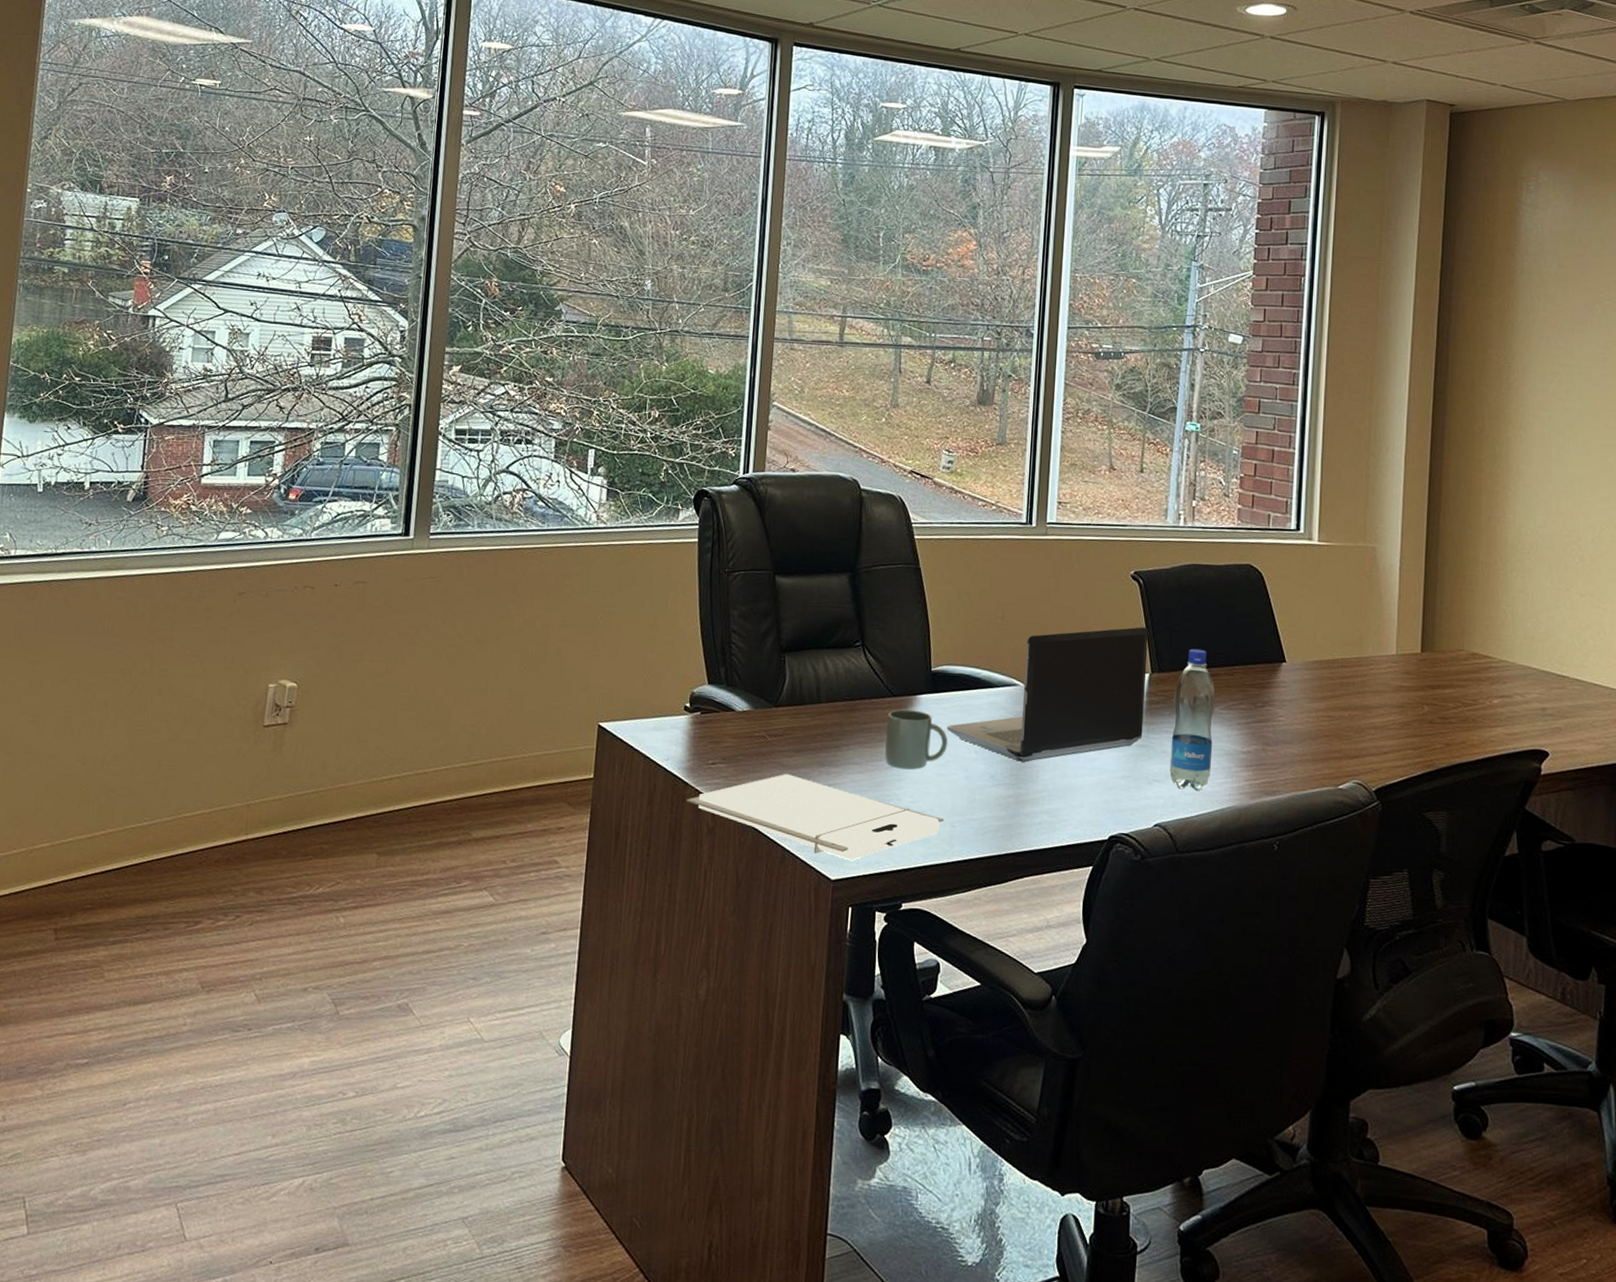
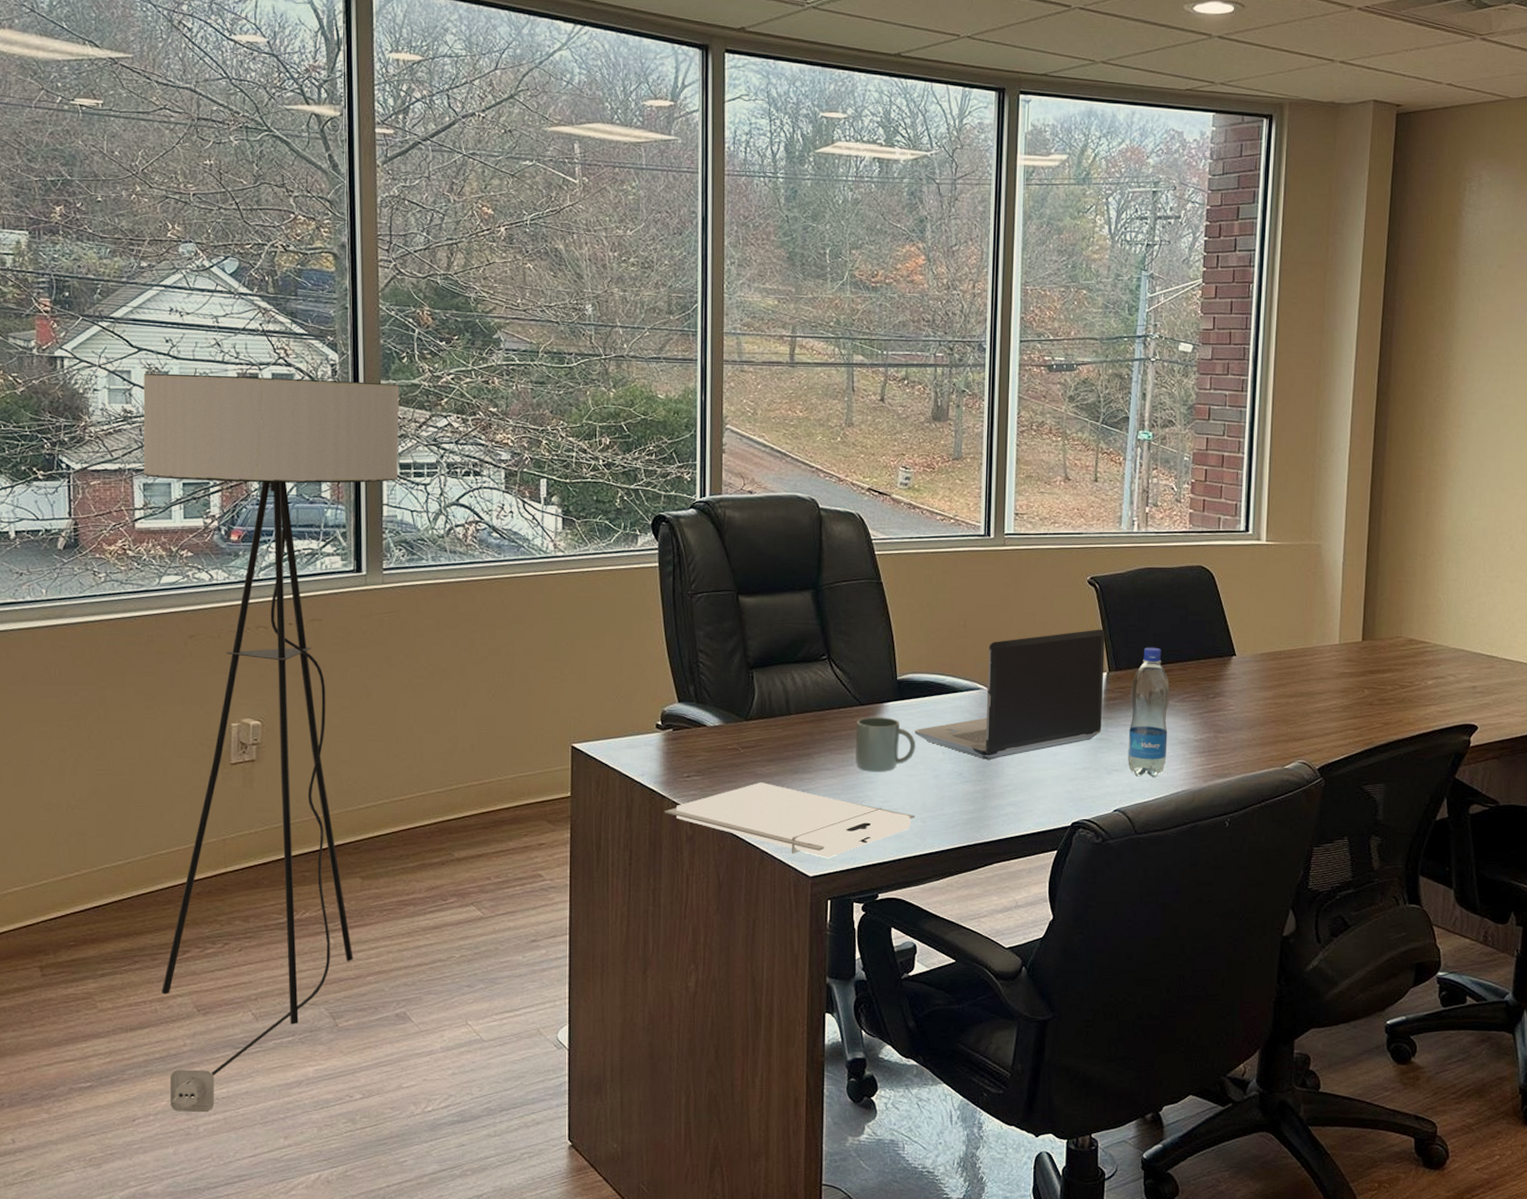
floor lamp: none [163,334,462,1101] -> present [143,373,399,1113]

